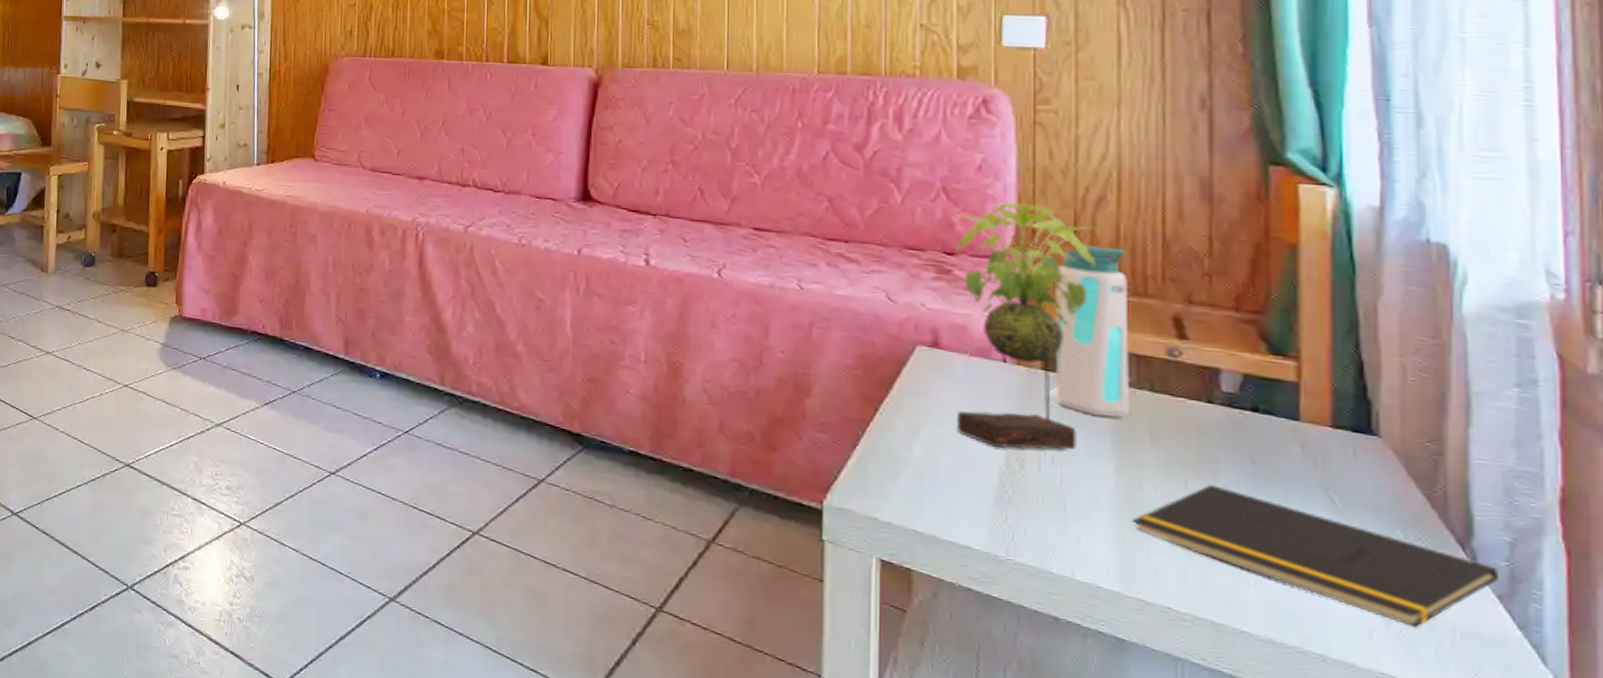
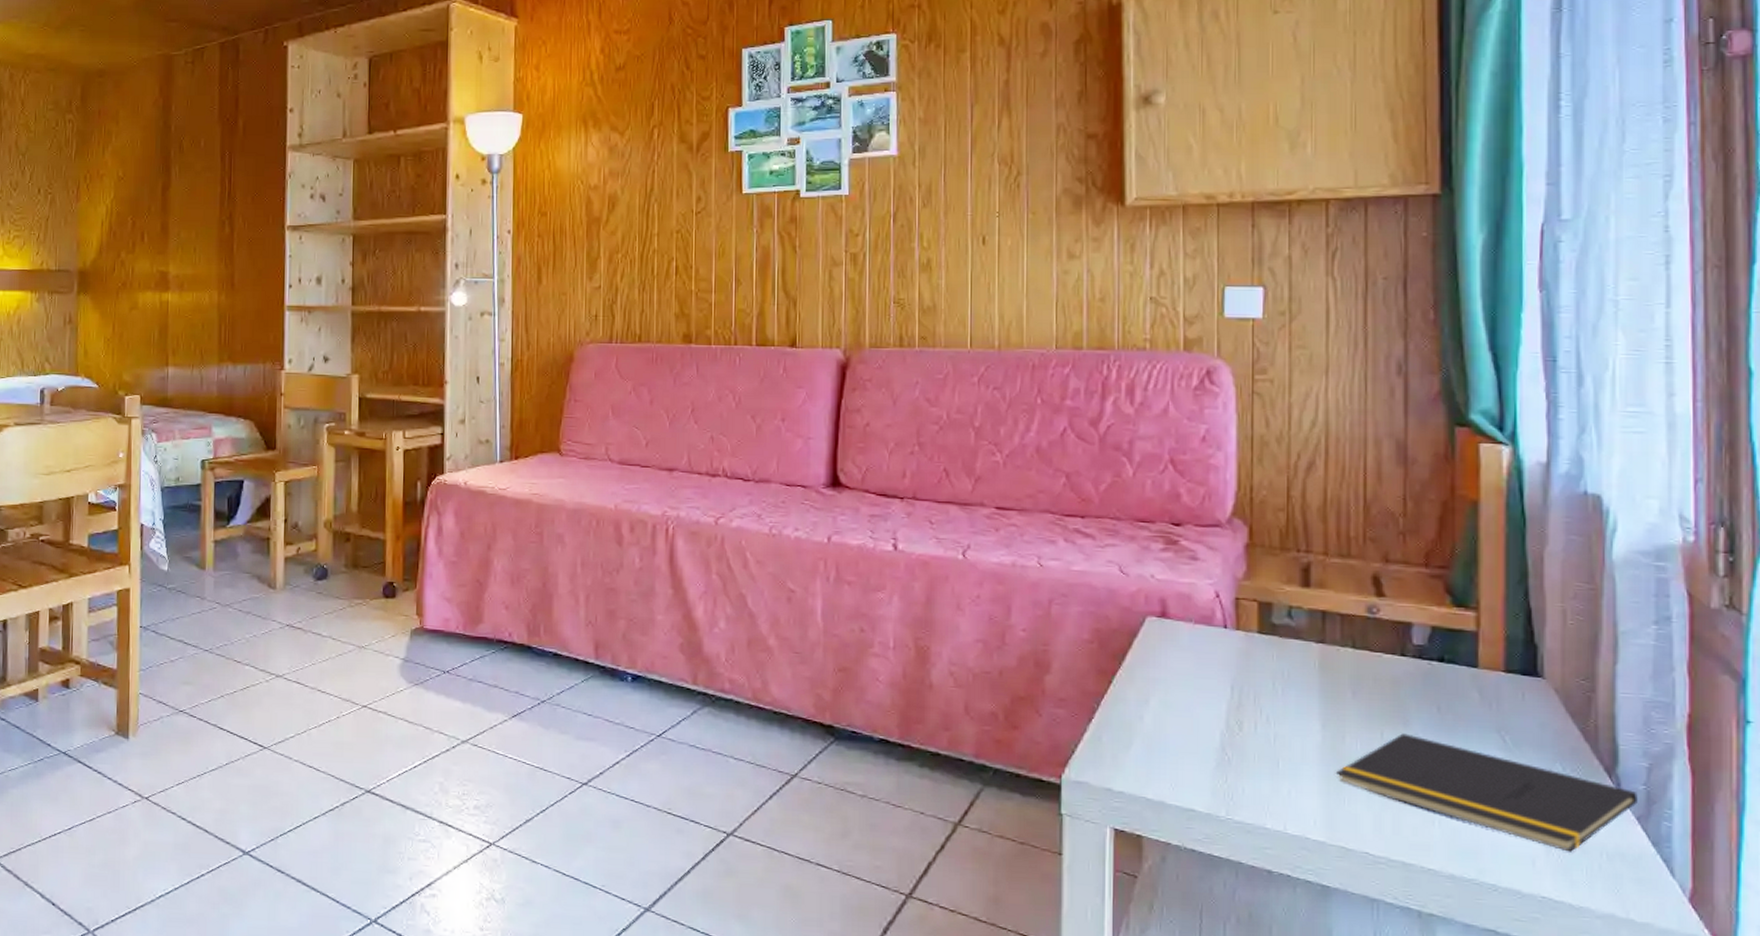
plant: present [952,202,1098,451] -> none [1179,471,1308,712]
water bottle: present [1055,244,1131,418] -> none [1270,509,1336,675]

